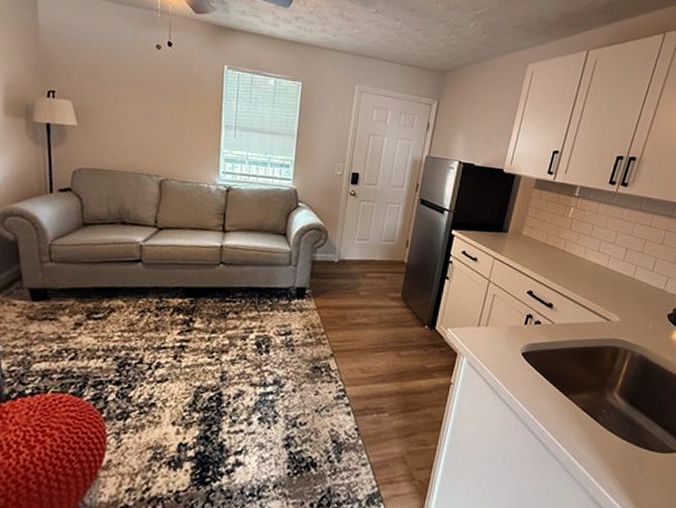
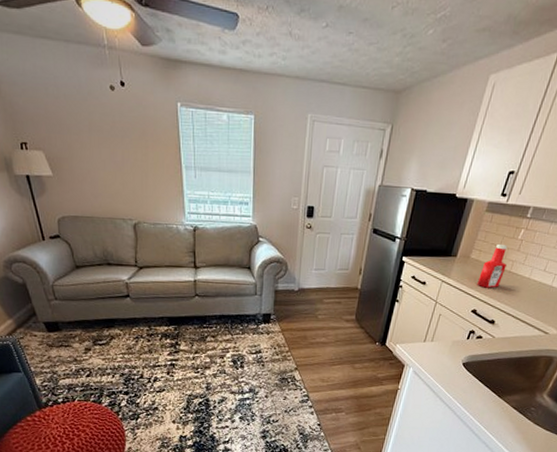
ketchup bottle: none [531,221,559,268] -> present [477,243,508,288]

